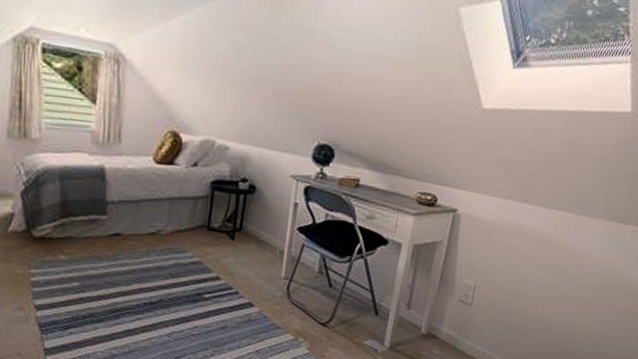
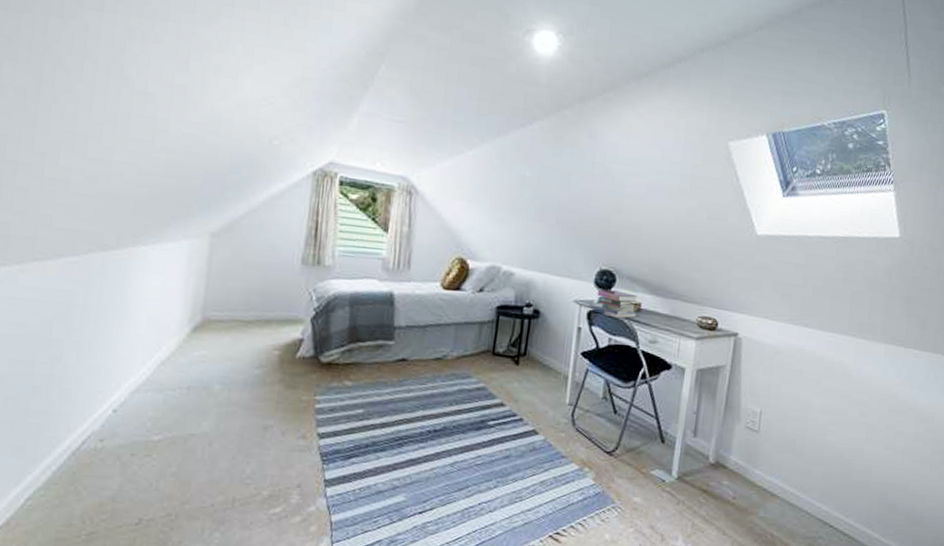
books: none [306,164,356,194] -> present [589,289,637,319]

